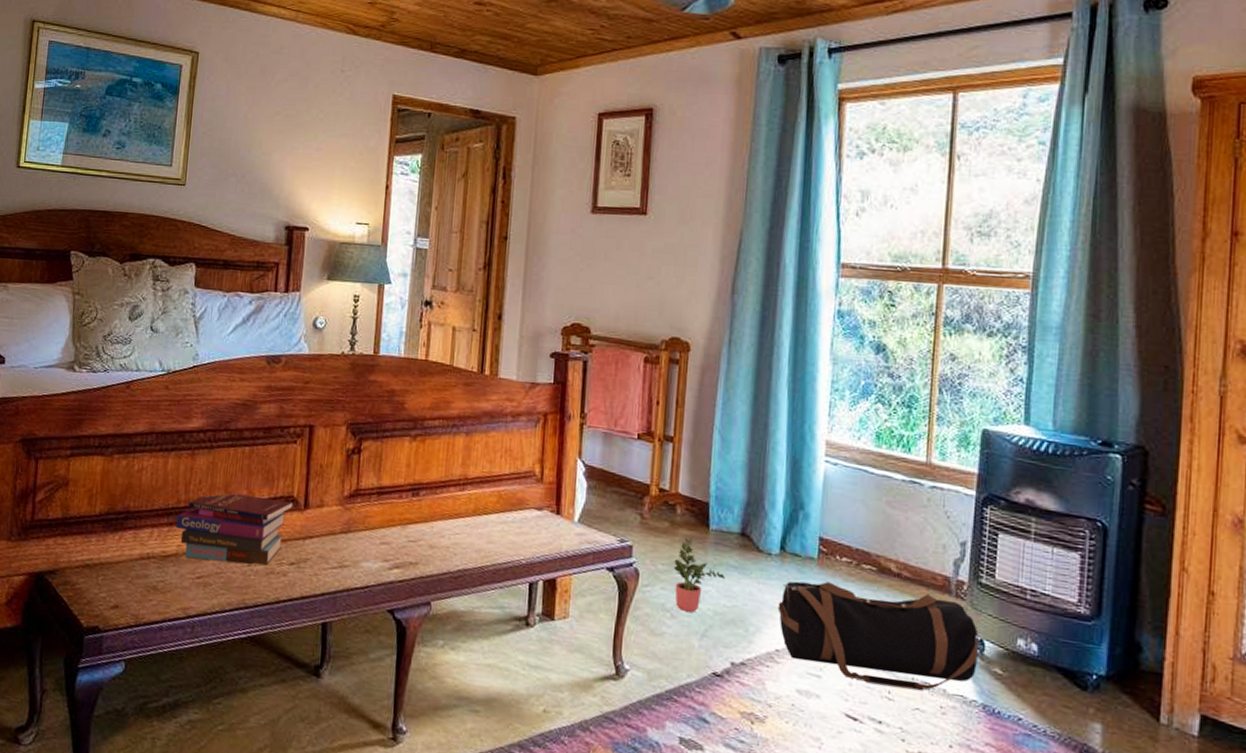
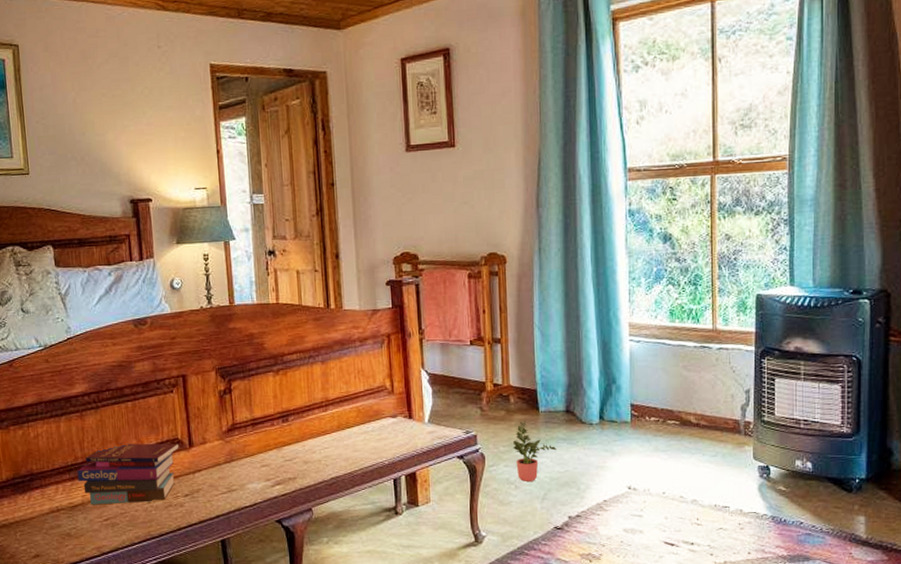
duffel bag: present [777,581,979,691] -> none [602,436,766,515]

